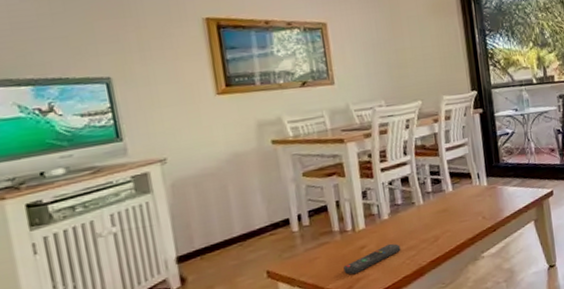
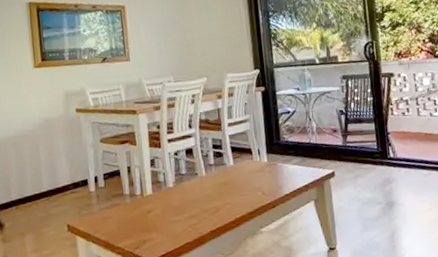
remote control: present [343,243,401,275] -> none [132,210,184,236]

